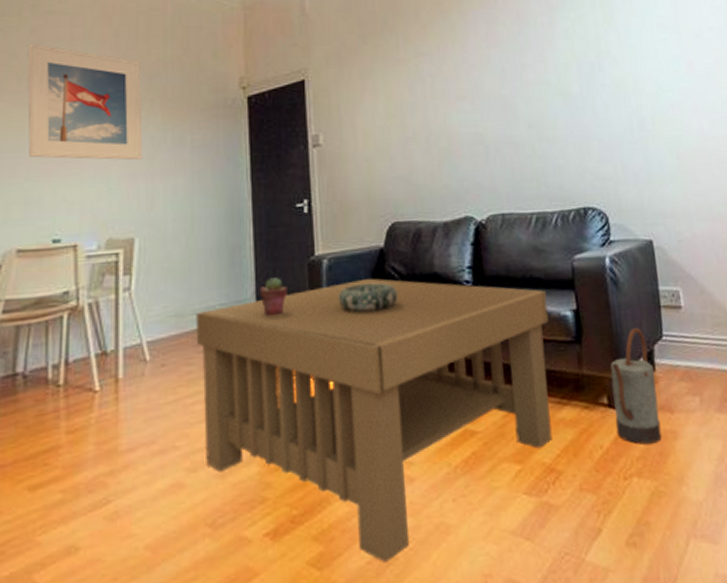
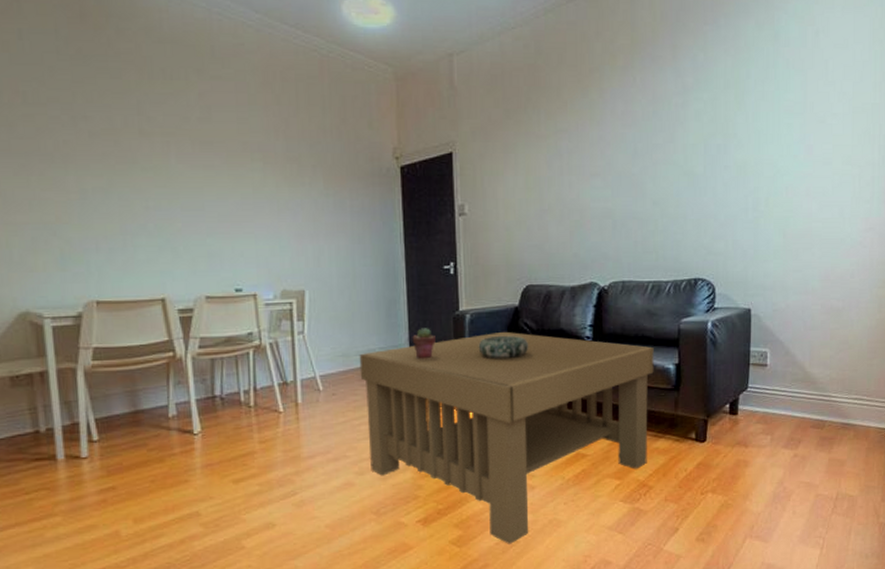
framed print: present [28,43,143,161] -> none [198,108,309,222]
watering can: present [610,327,662,445] -> none [699,379,737,470]

